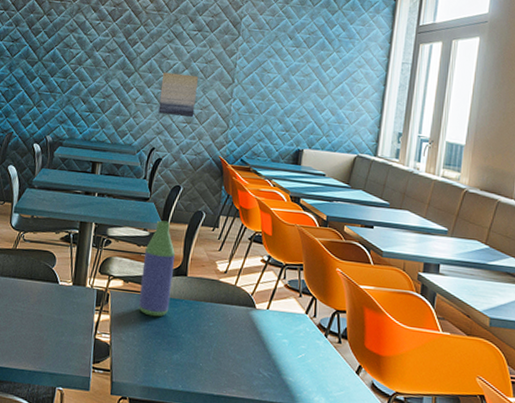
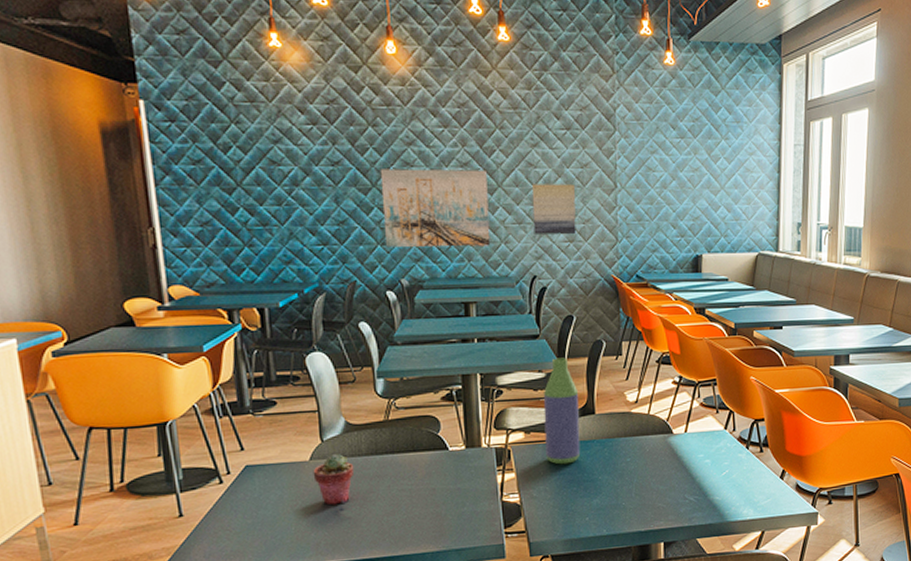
wall art: none [40,48,128,118] -> present [380,168,491,248]

